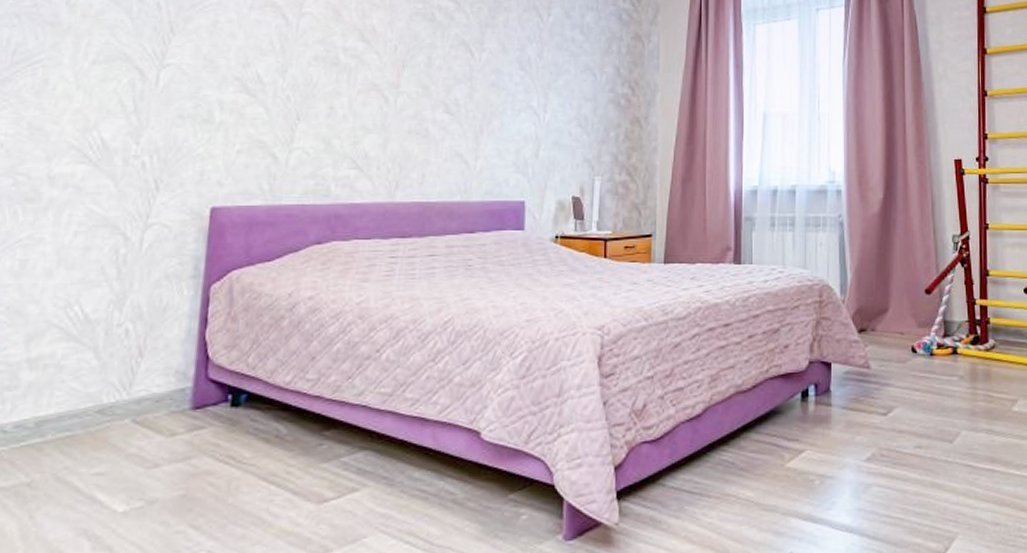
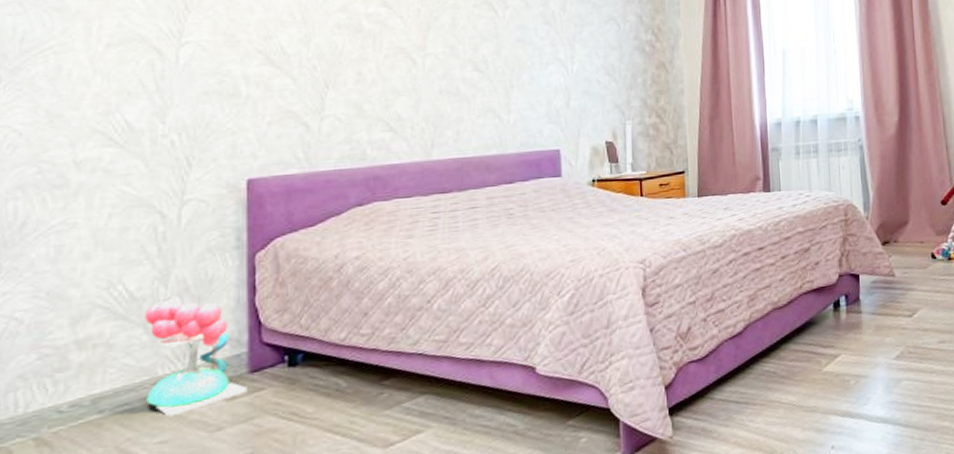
decorative plant: none [88,325,188,448] -> present [145,299,247,417]

